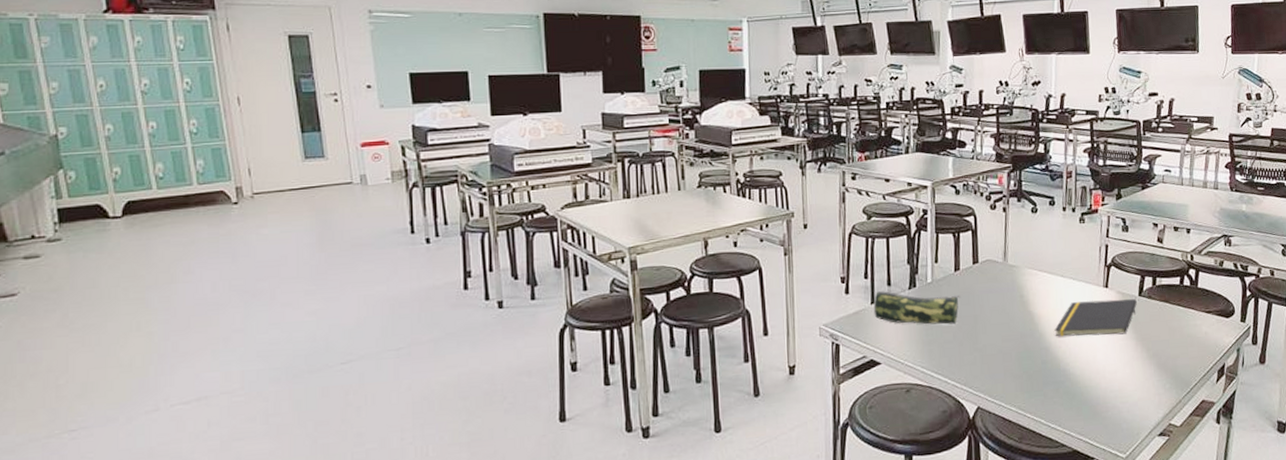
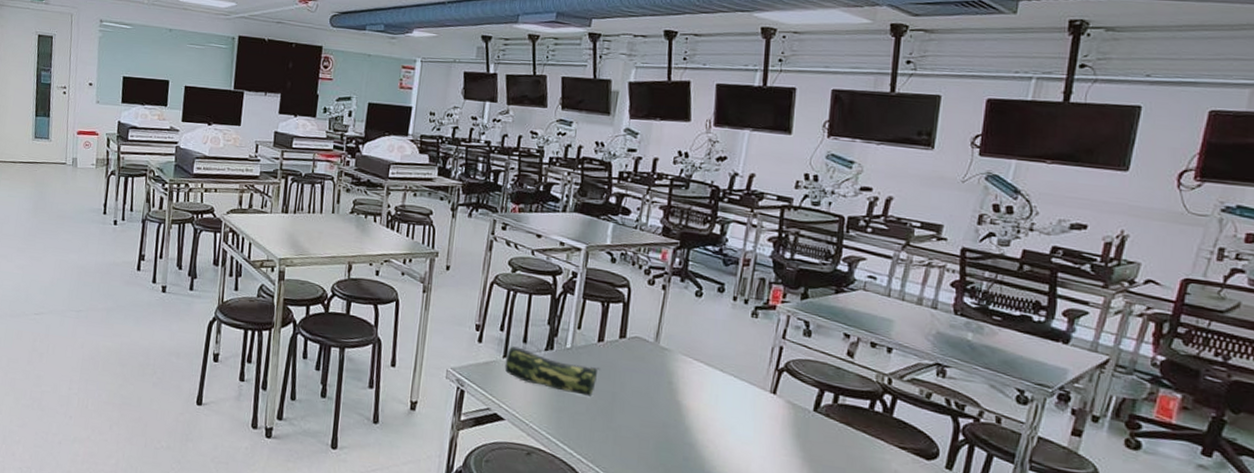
notepad: present [1054,299,1137,337] -> none [703,401,810,450]

